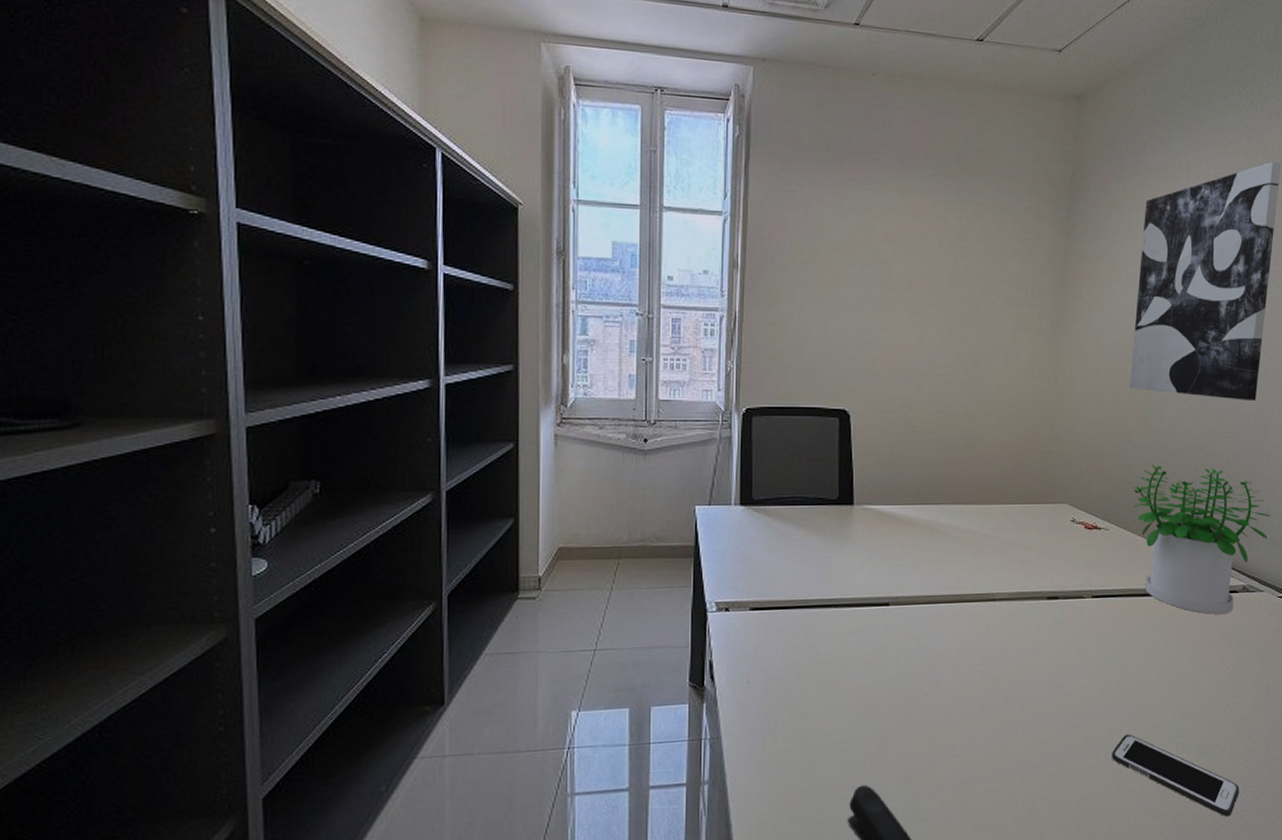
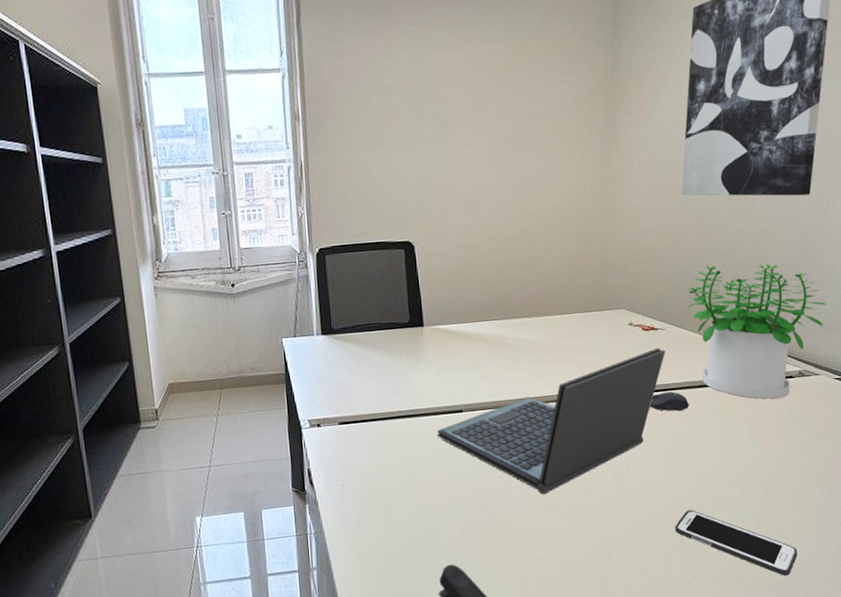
laptop: none [860,548,1108,707] -> present [437,347,665,494]
computer mouse: none [1090,599,1131,621] -> present [650,391,689,411]

